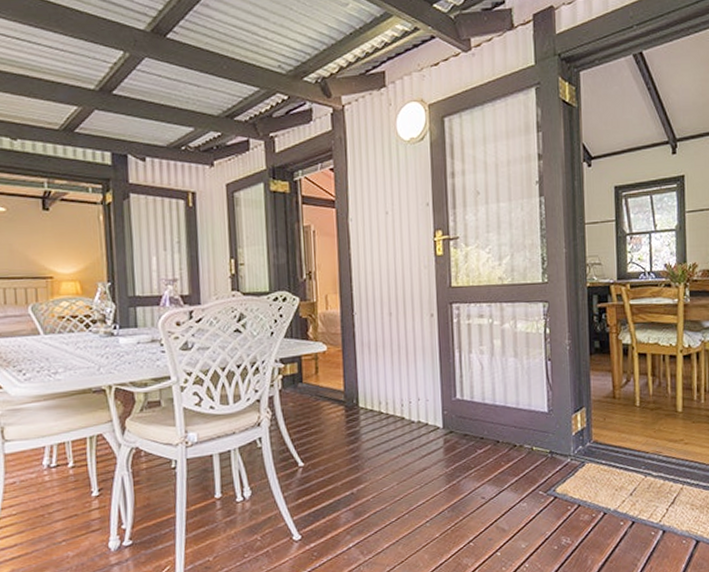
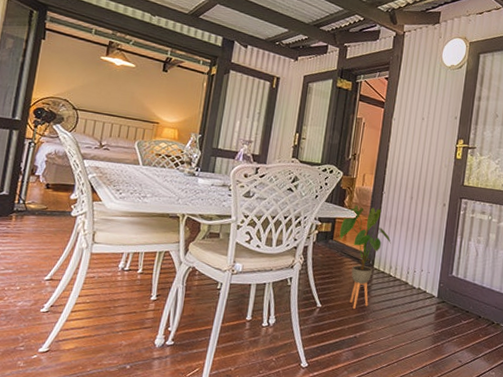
house plant: none [307,334,375,462] -> present [336,204,391,310]

